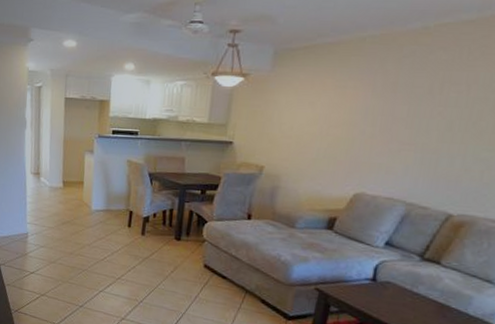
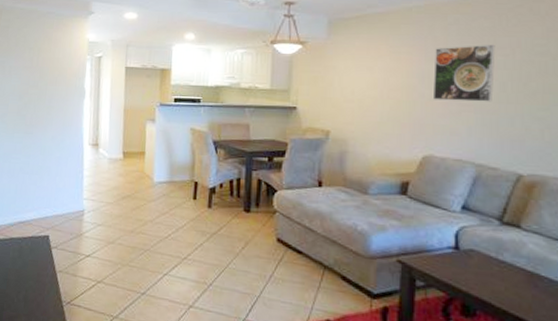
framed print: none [373,79,450,141] -> present [432,44,495,102]

